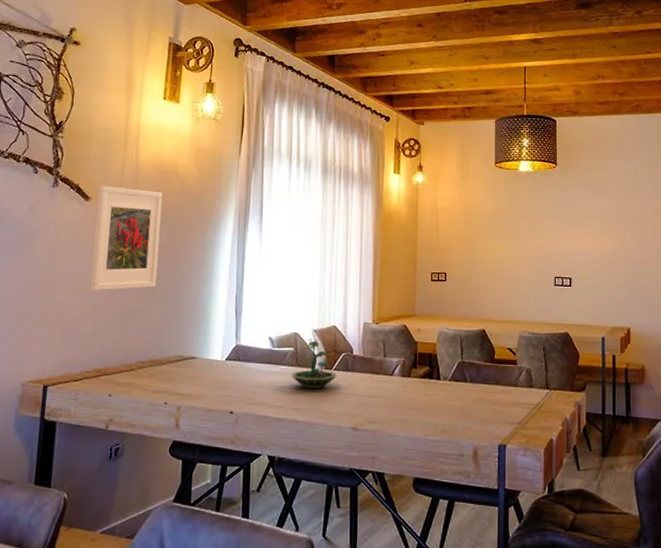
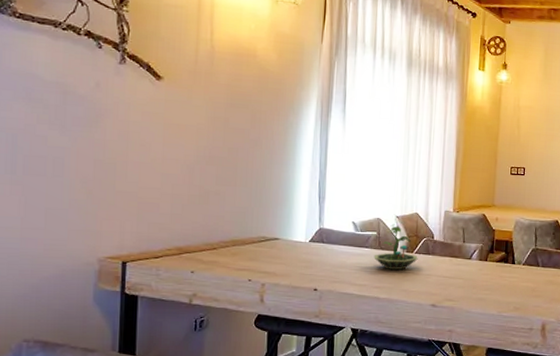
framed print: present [90,186,163,291] -> none [167,65,241,172]

